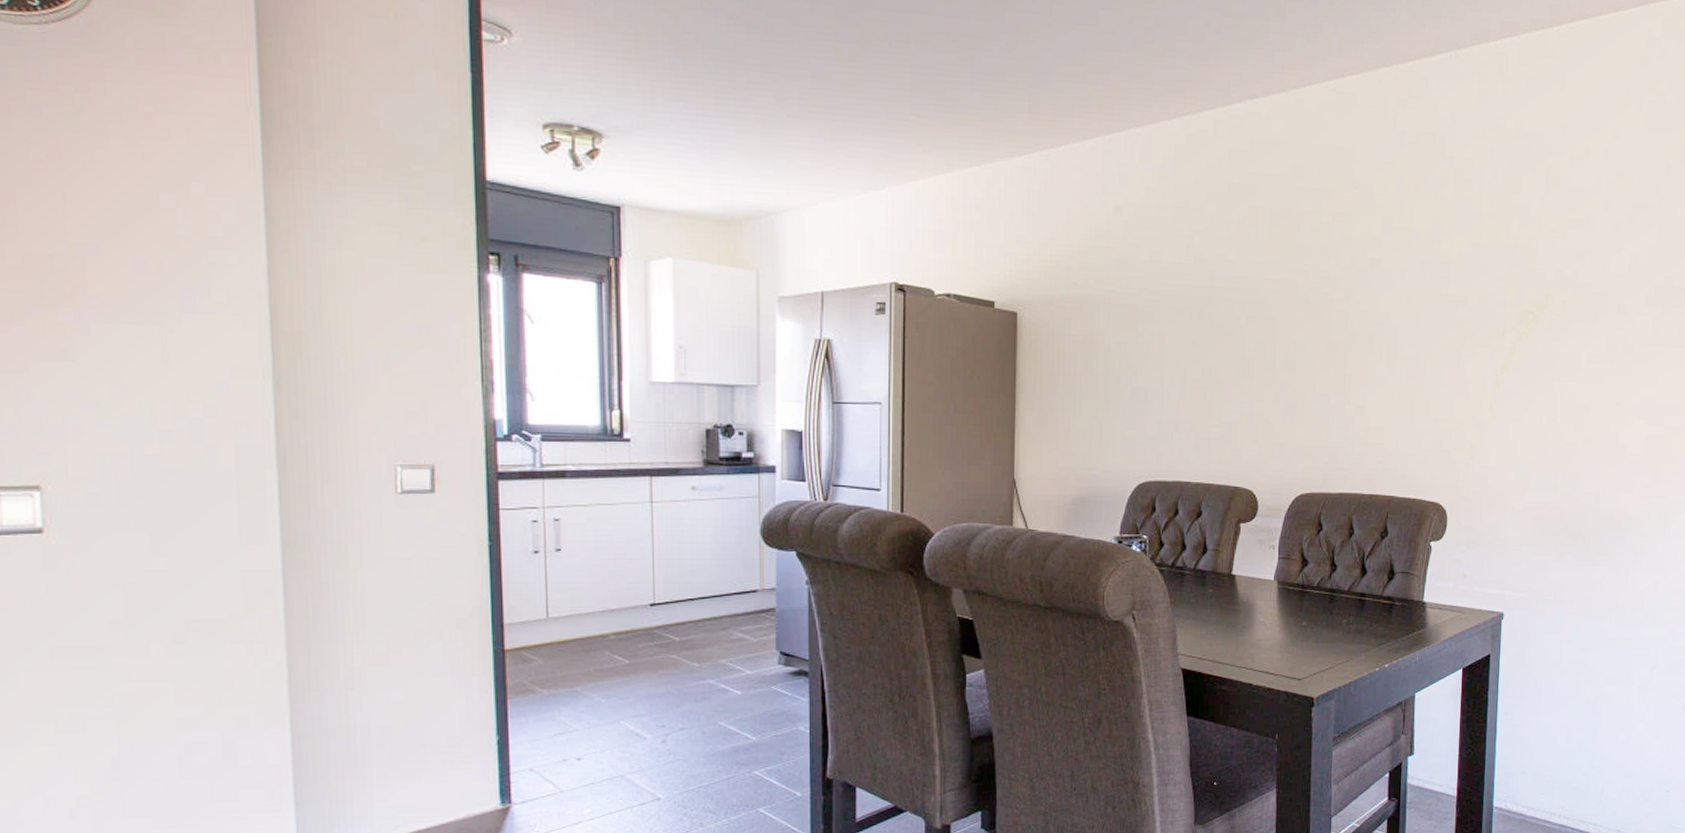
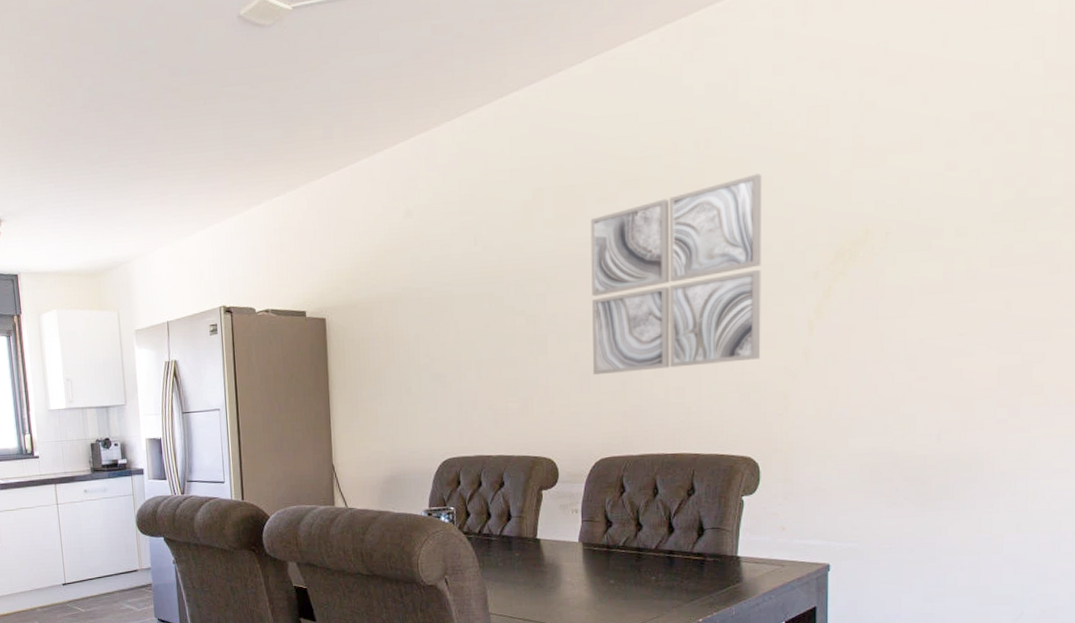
wall art: none [1297,227,1463,408] -> present [590,174,763,376]

